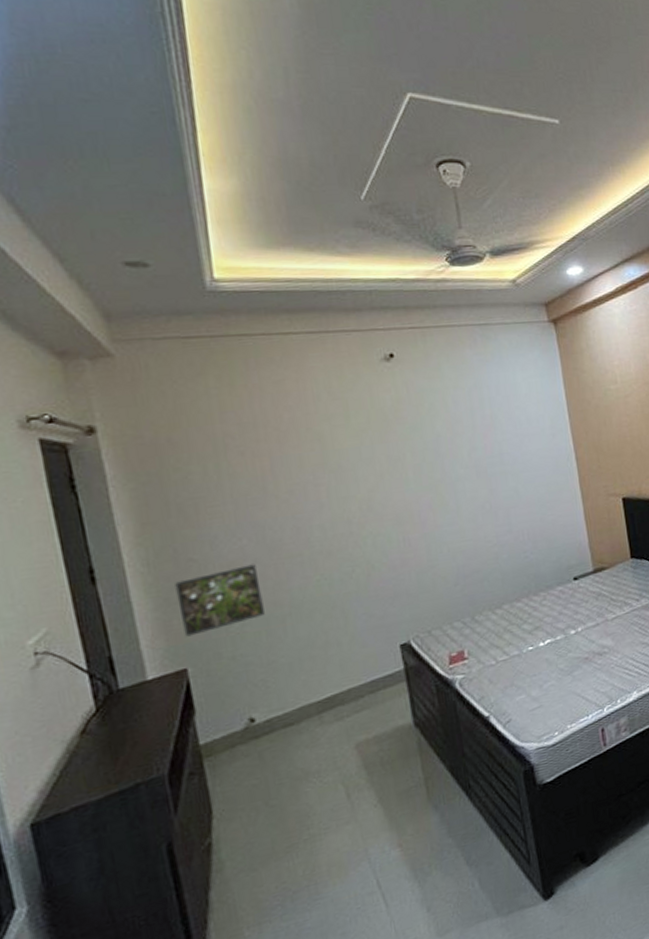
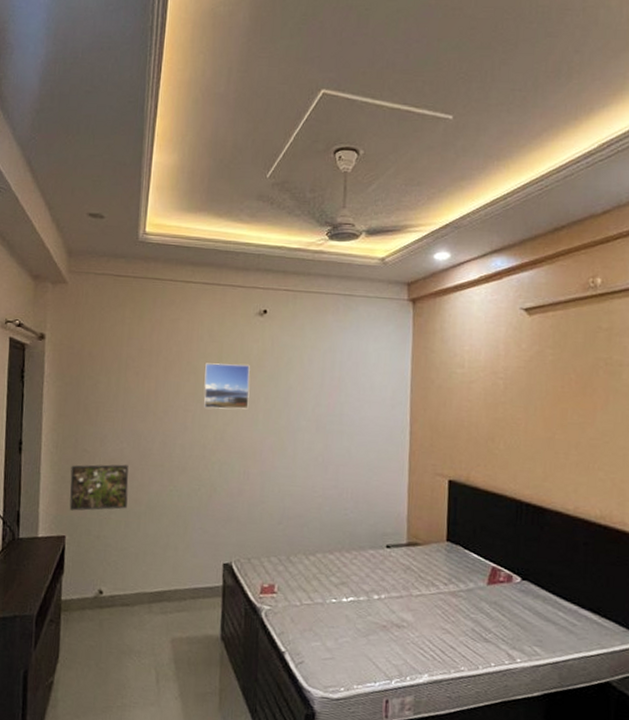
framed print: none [329,418,394,479] -> present [203,363,250,409]

